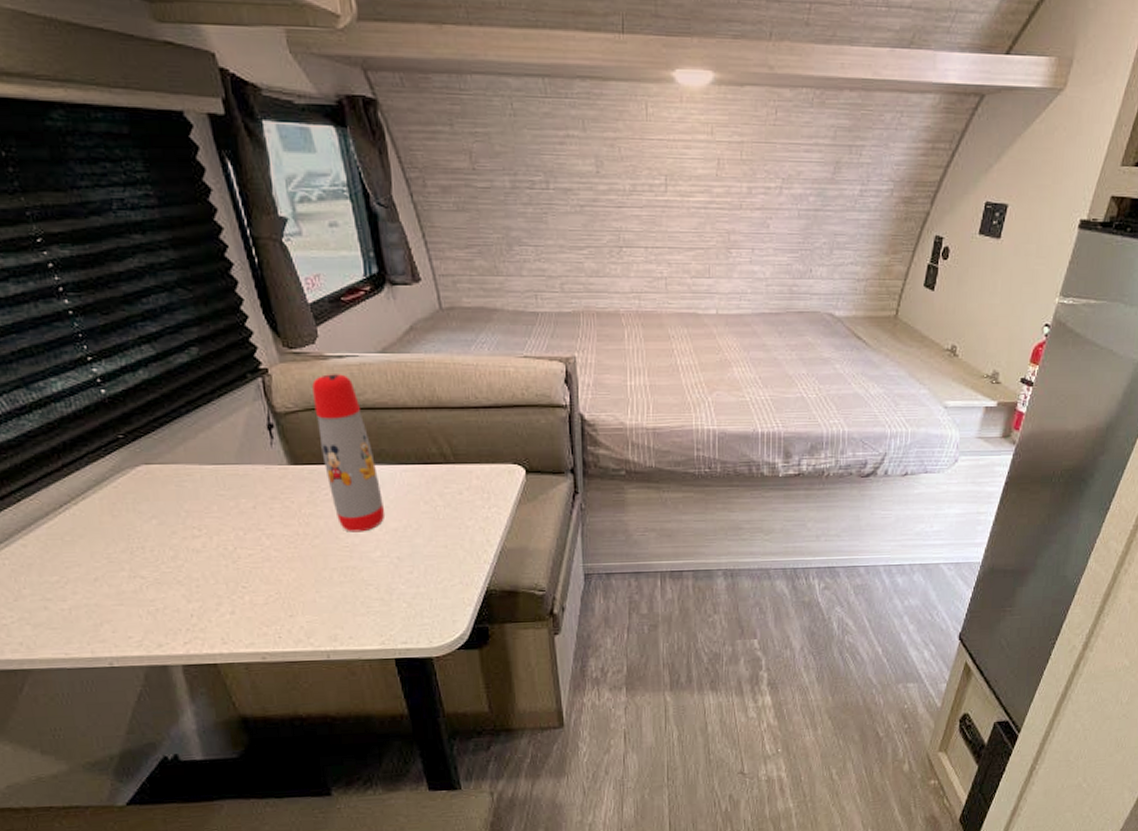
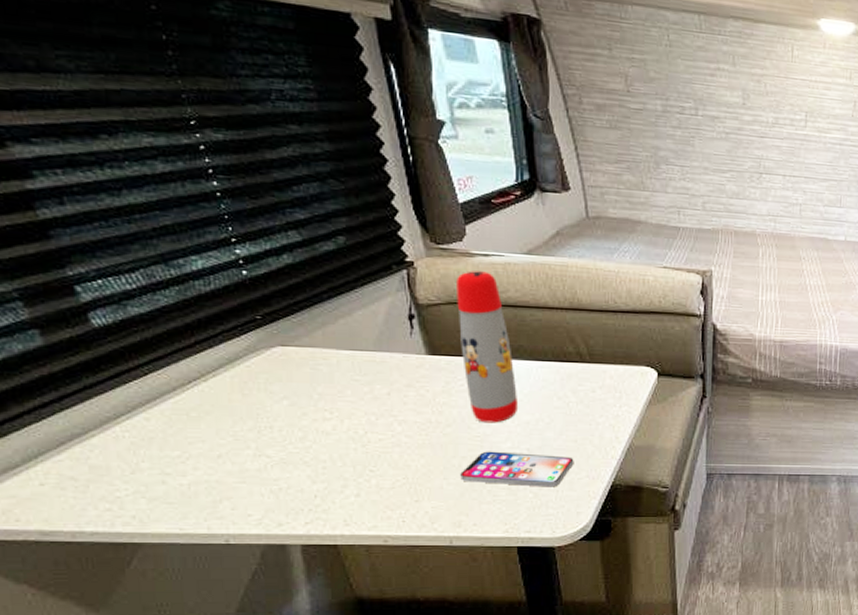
smartphone: none [332,561,446,596] -> present [460,451,574,487]

